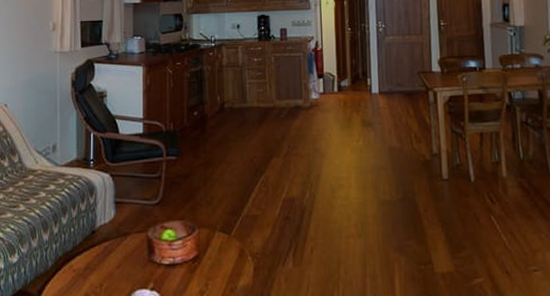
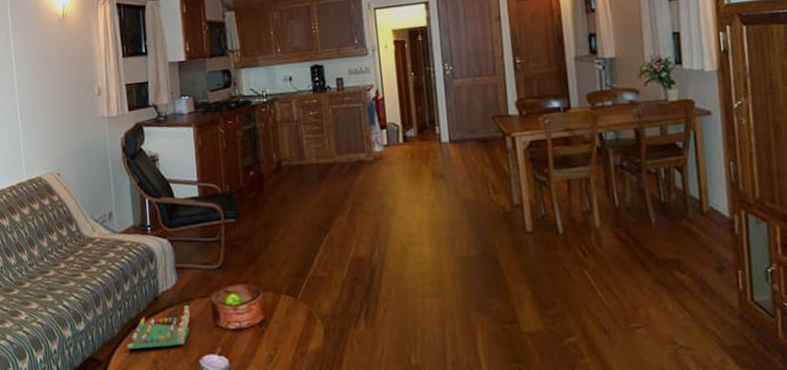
board game: none [59,240,125,283] -> present [126,306,190,350]

